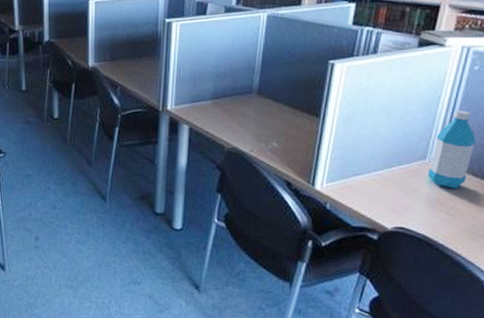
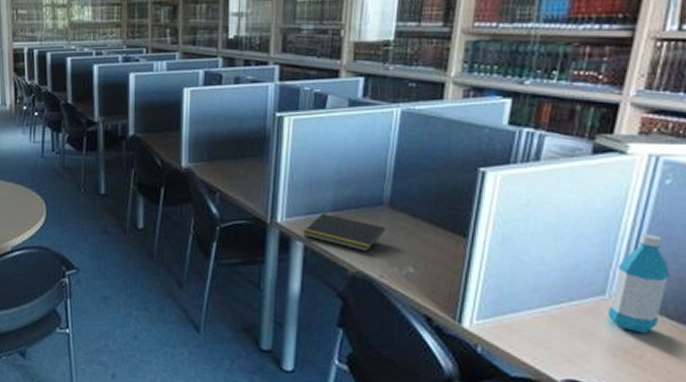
notepad: none [189,102,254,131] -> present [303,214,385,251]

